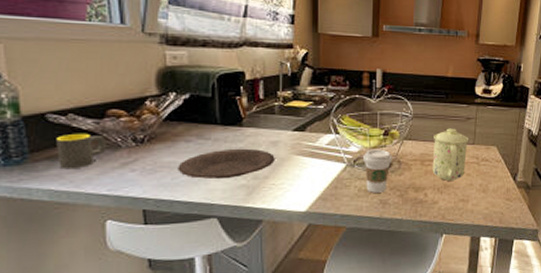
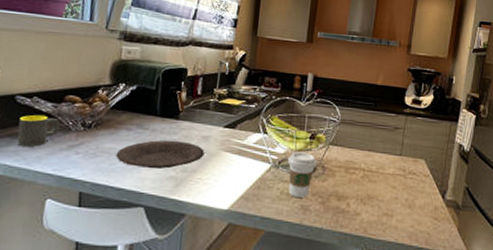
mug: present [432,128,469,181] -> none [356,136,397,192]

